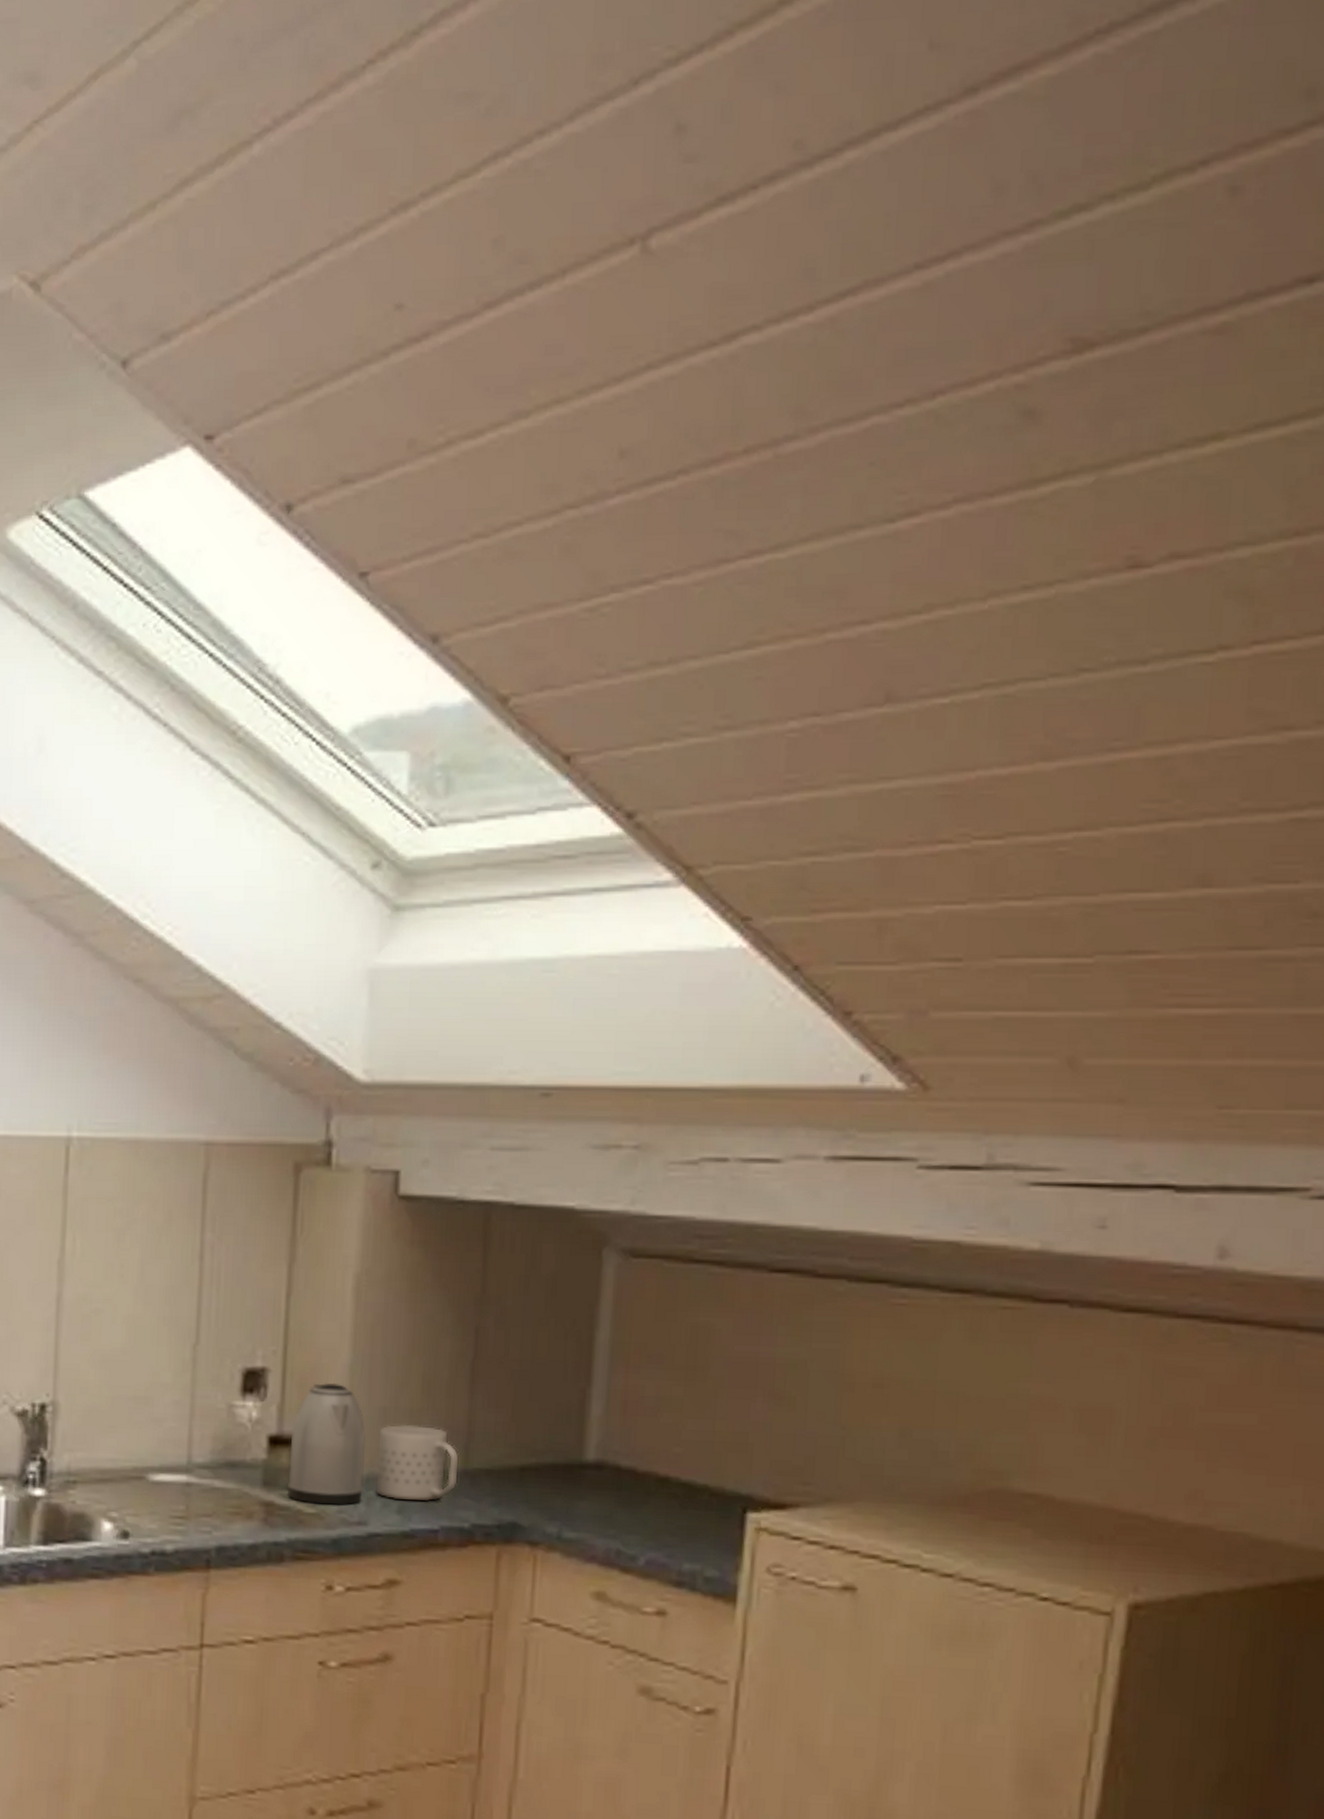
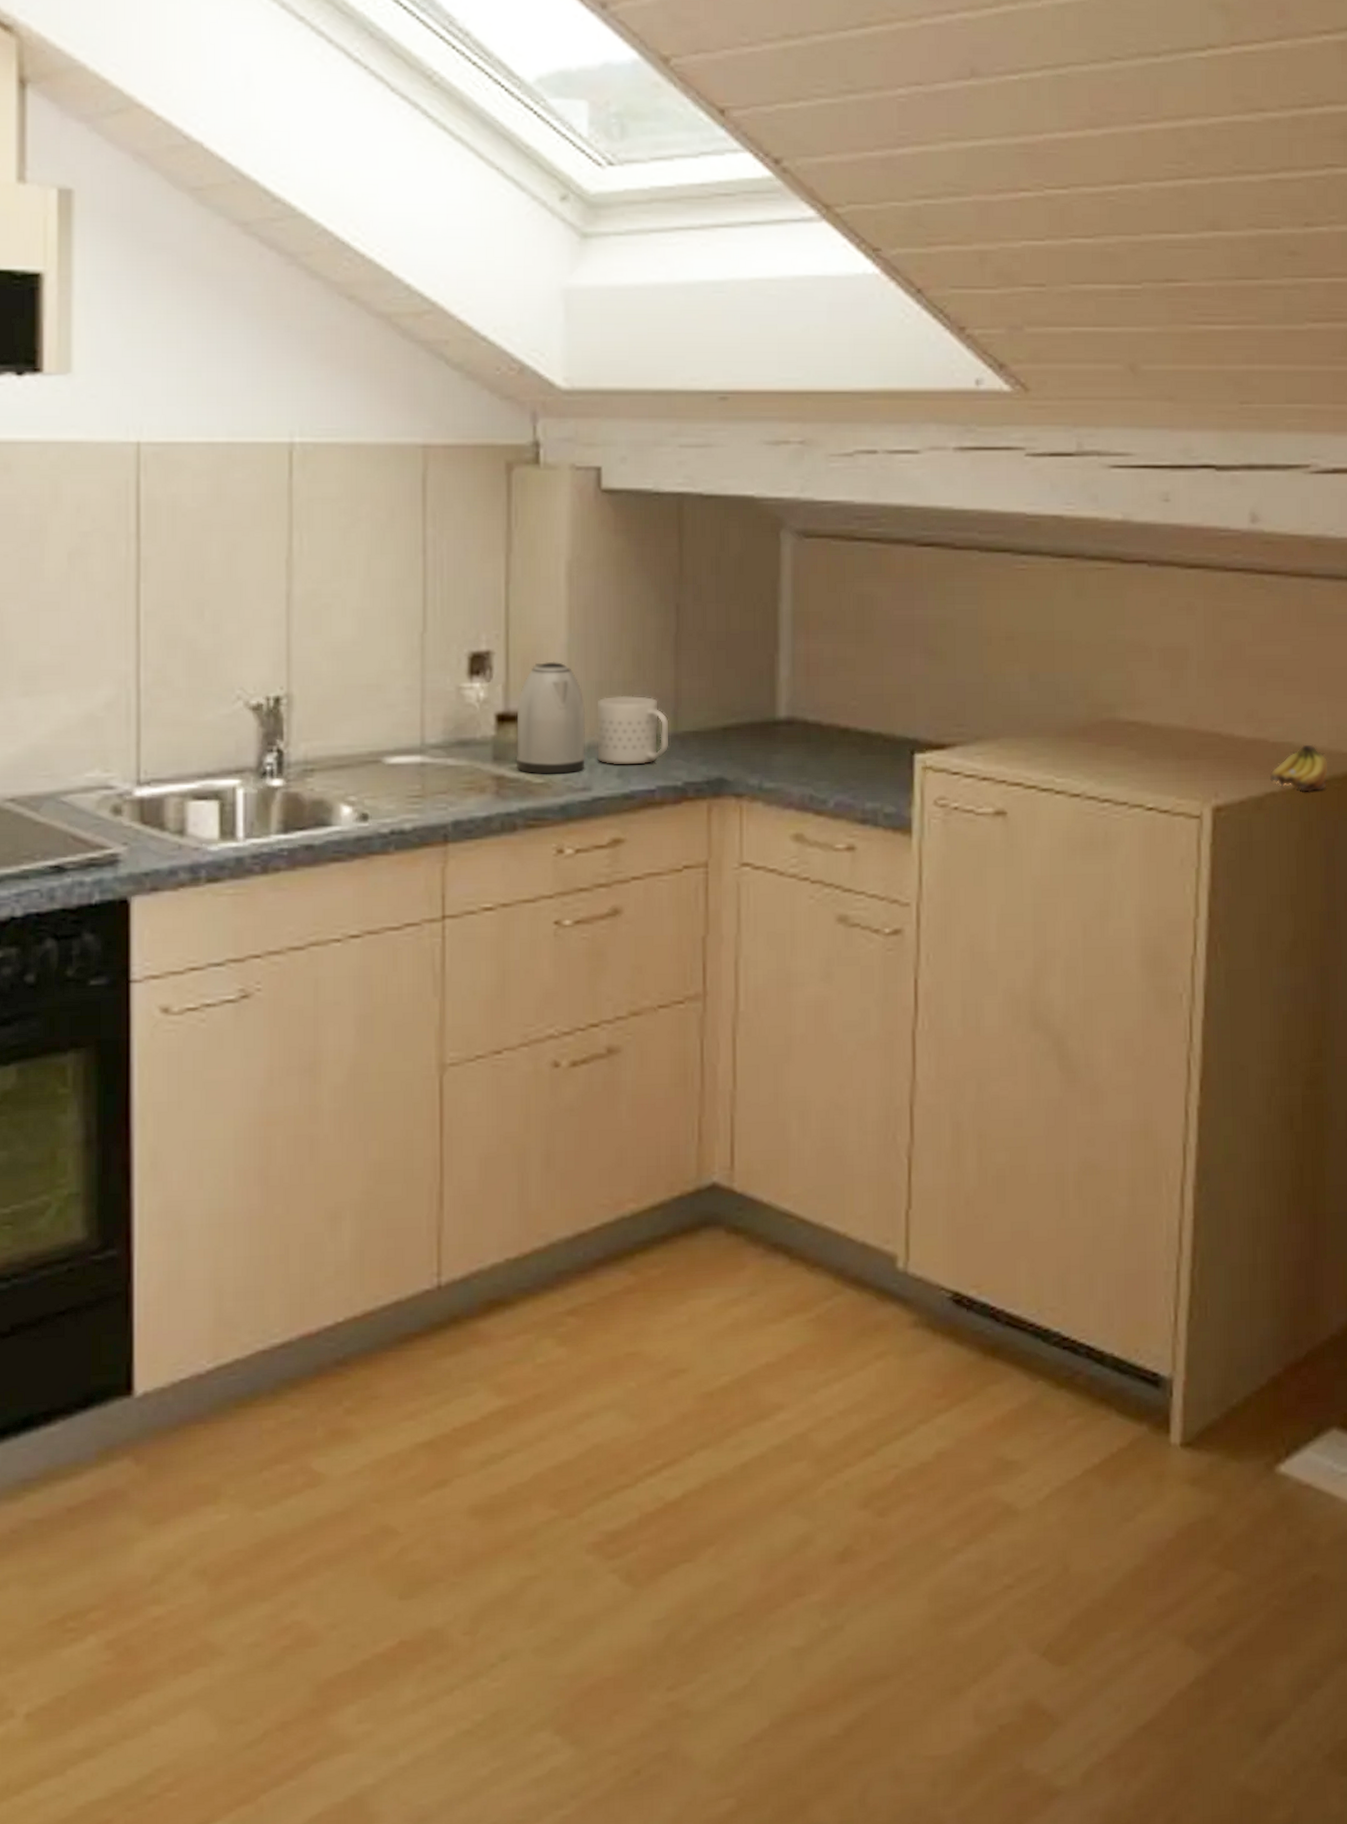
fruit: none [1213,1537,1297,1596] -> present [1270,744,1329,792]

